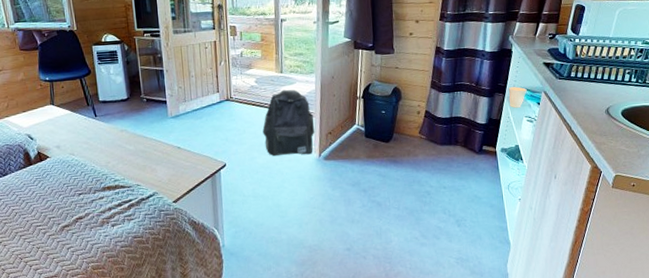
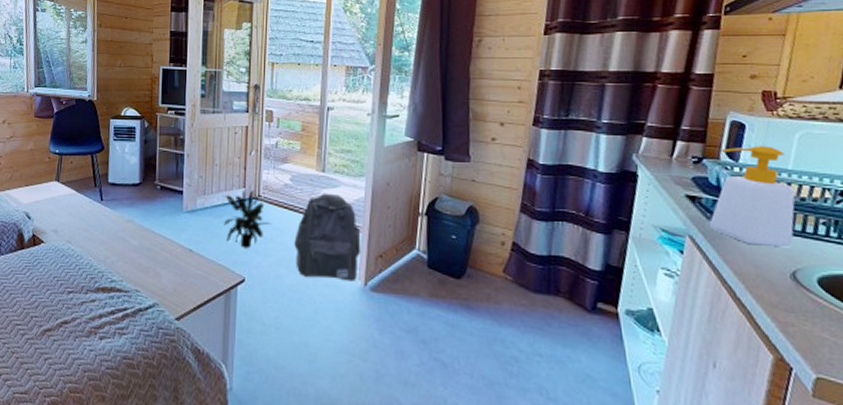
potted plant: none [202,94,243,140] -> present [224,189,272,247]
cup: present [508,86,527,108] -> none [634,224,663,255]
soap bottle: none [557,21,613,93] -> present [708,146,796,246]

